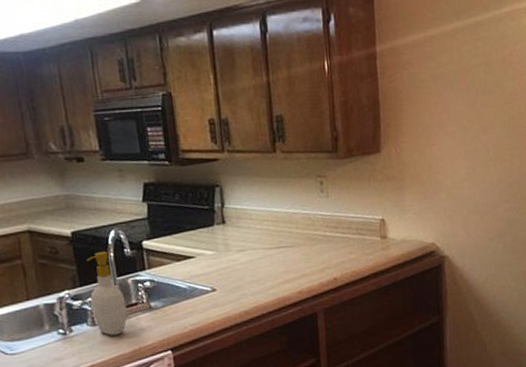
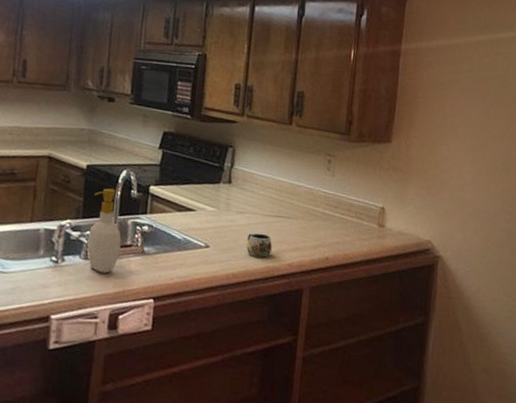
mug: none [252,267,280,291] -> present [246,233,273,258]

